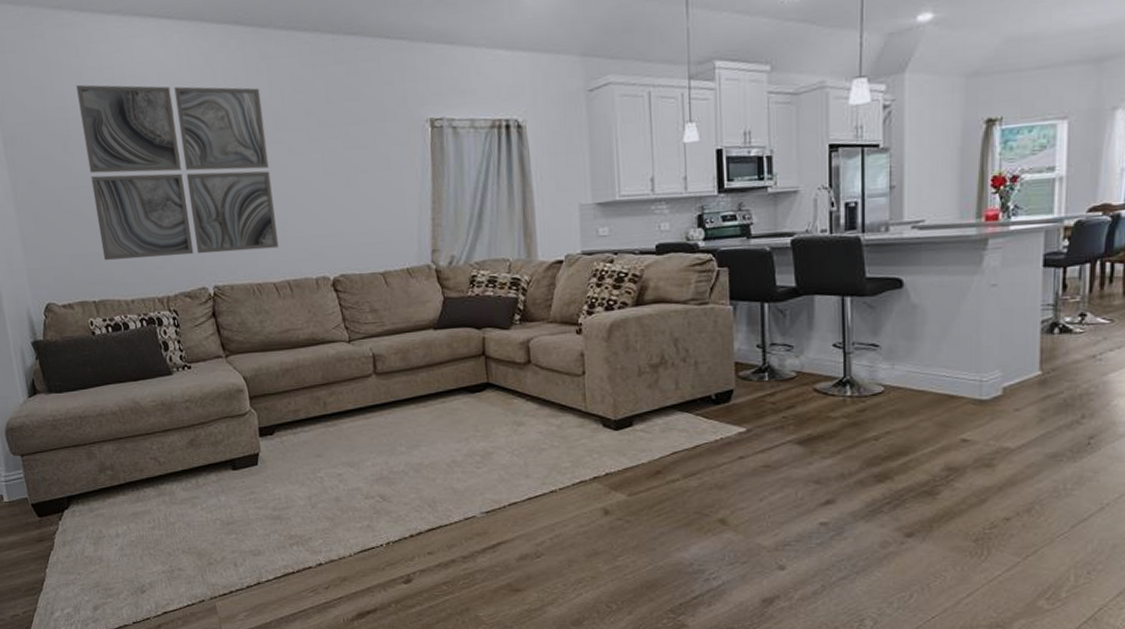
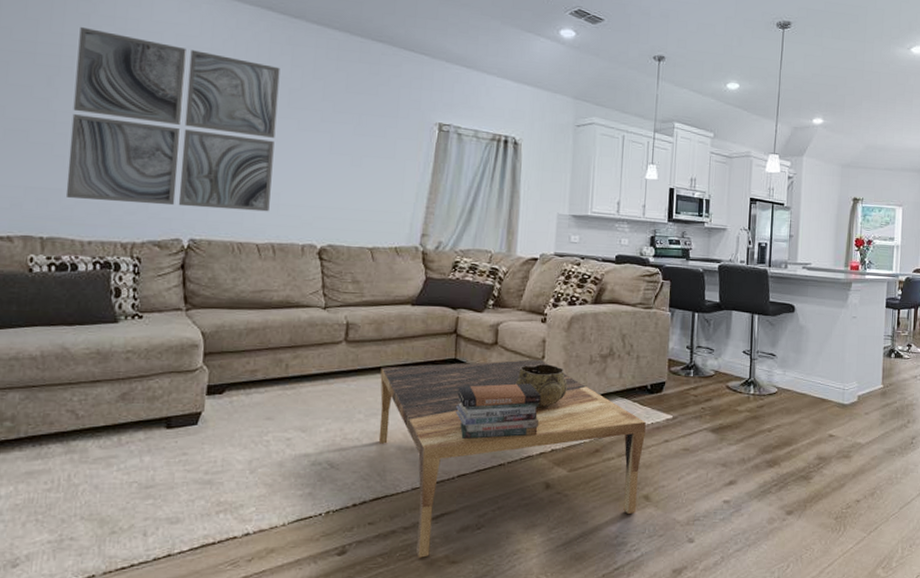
coffee table: none [414,375,714,586] -> present [378,359,646,558]
book stack: none [495,403,588,467] -> present [456,383,541,440]
decorative bowl: none [556,380,616,429] -> present [515,364,567,408]

